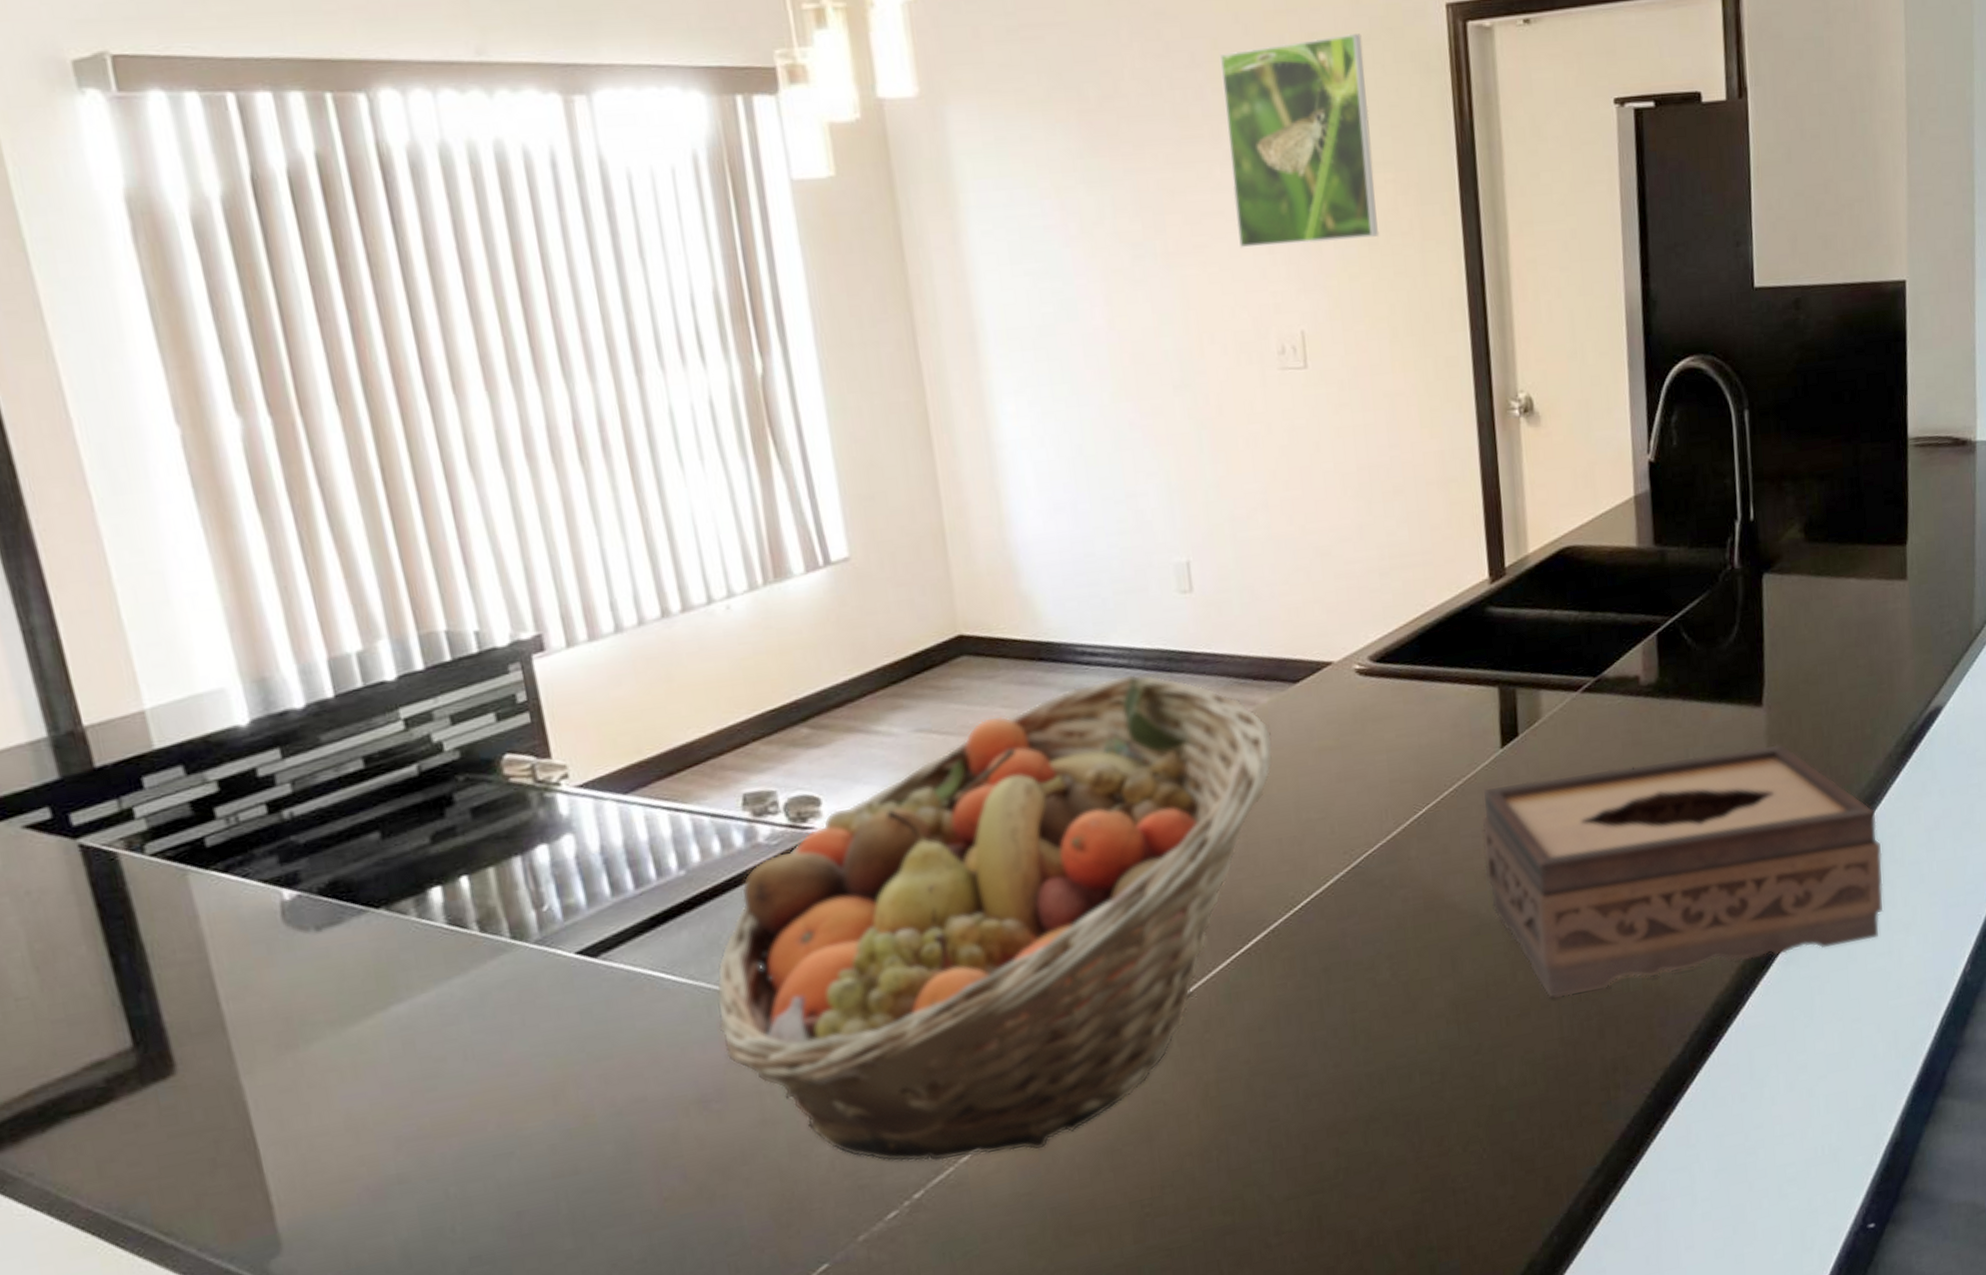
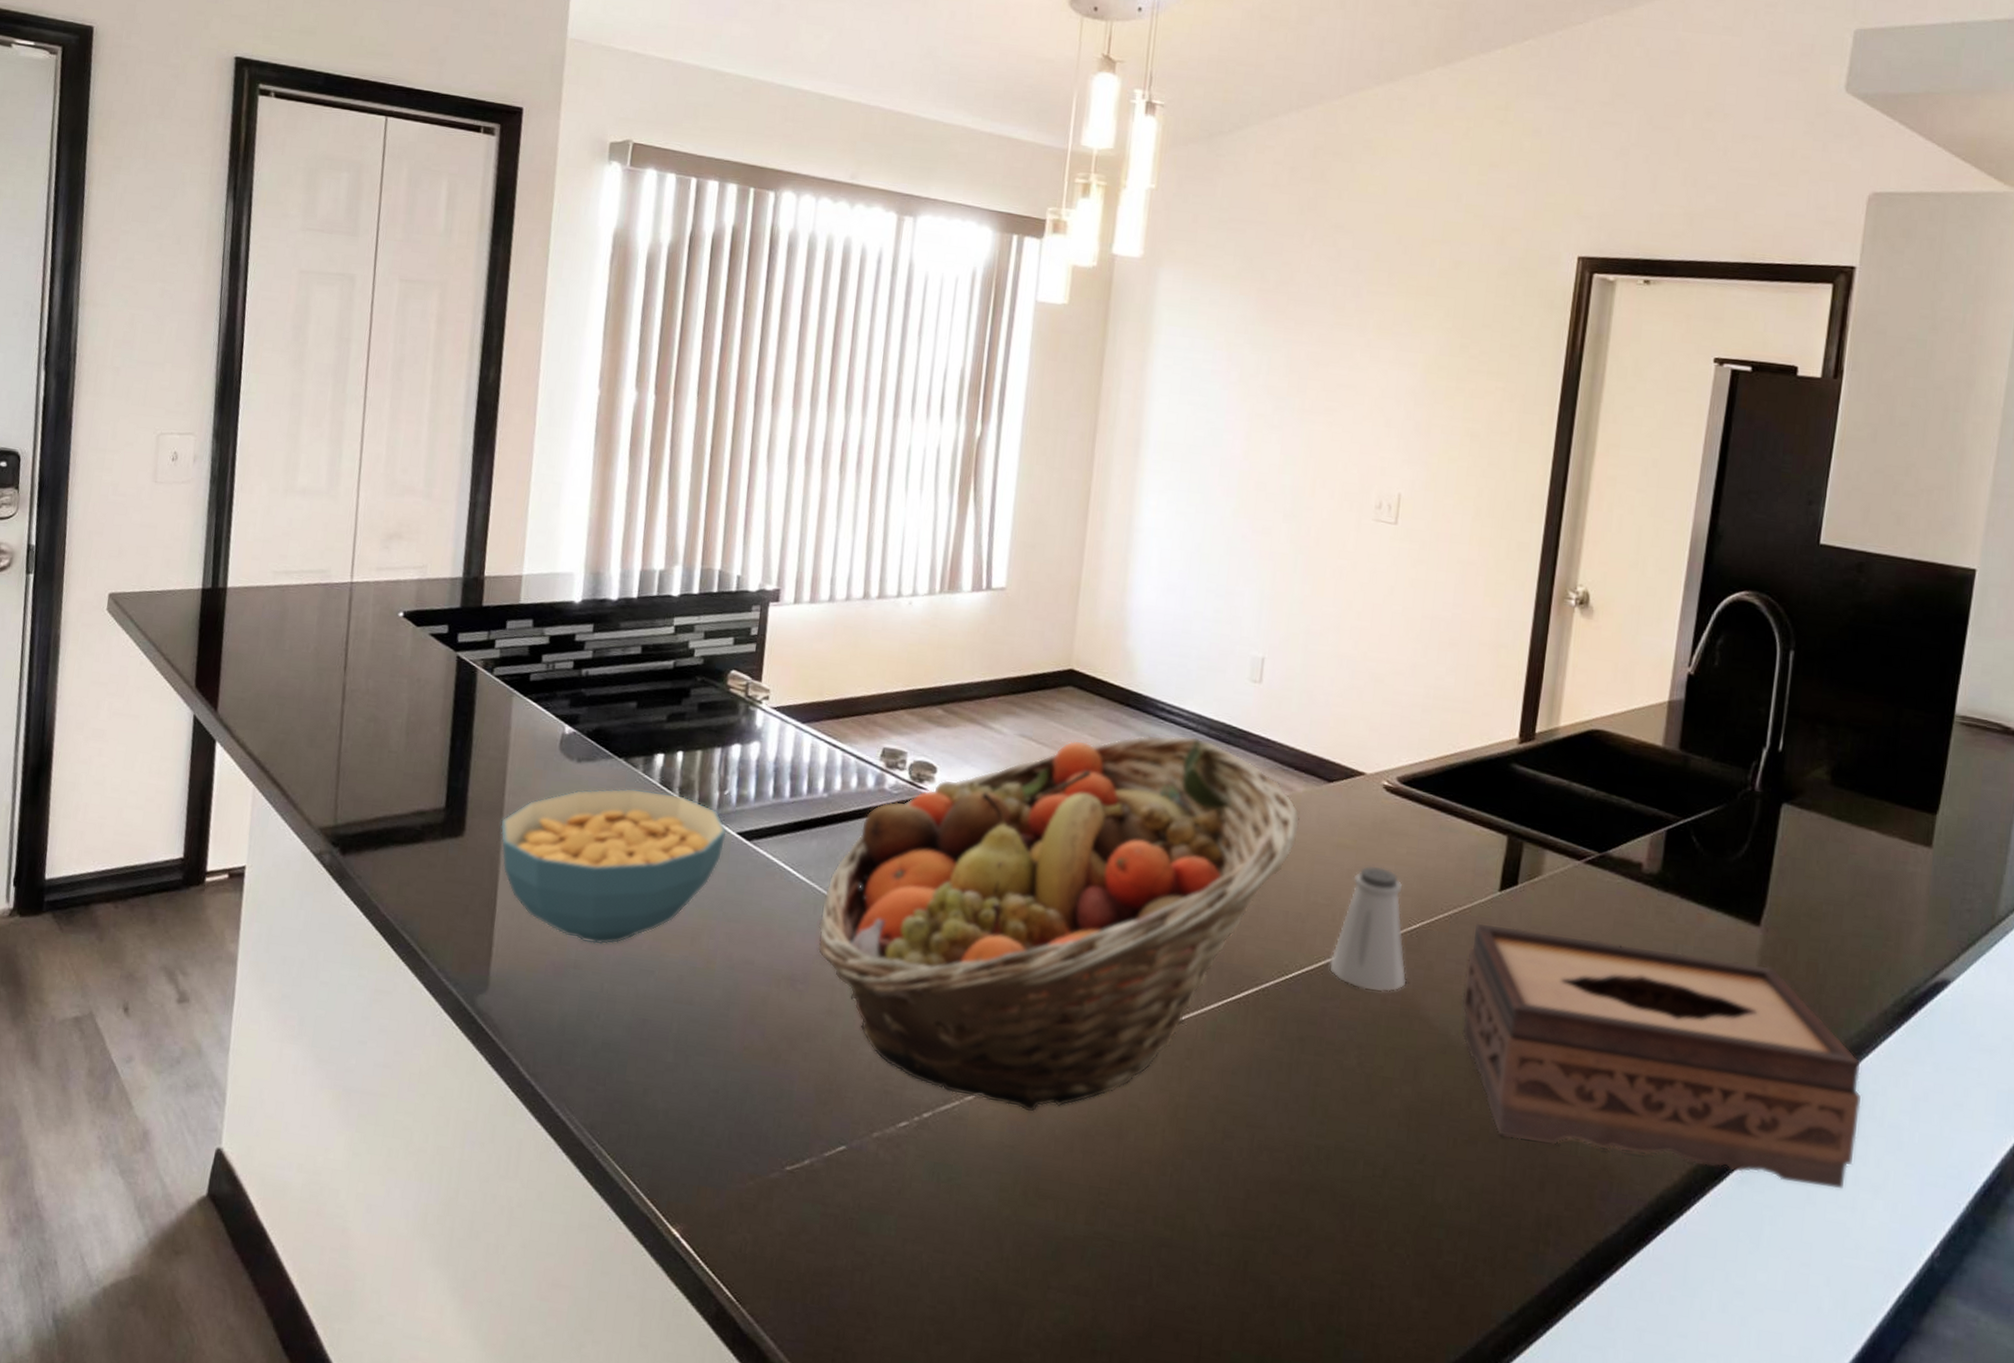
cereal bowl: none [226,929,564,1150] -> present [500,788,727,945]
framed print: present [1219,33,1380,248] -> none [1363,265,1500,431]
saltshaker: none [1338,759,1424,897] -> present [1329,865,1407,992]

